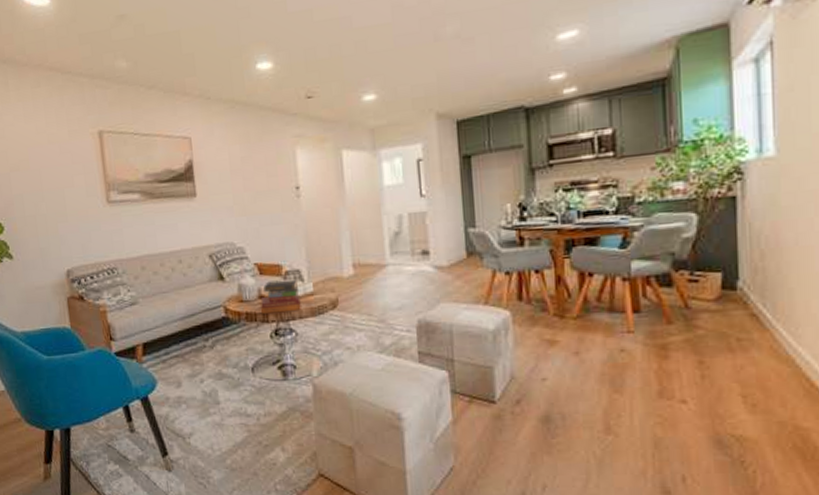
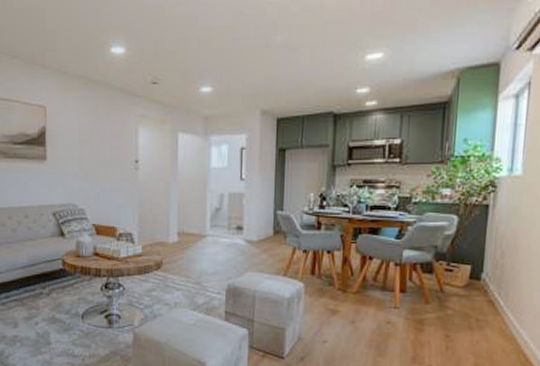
books: present [260,279,301,314] -> none [95,241,130,269]

